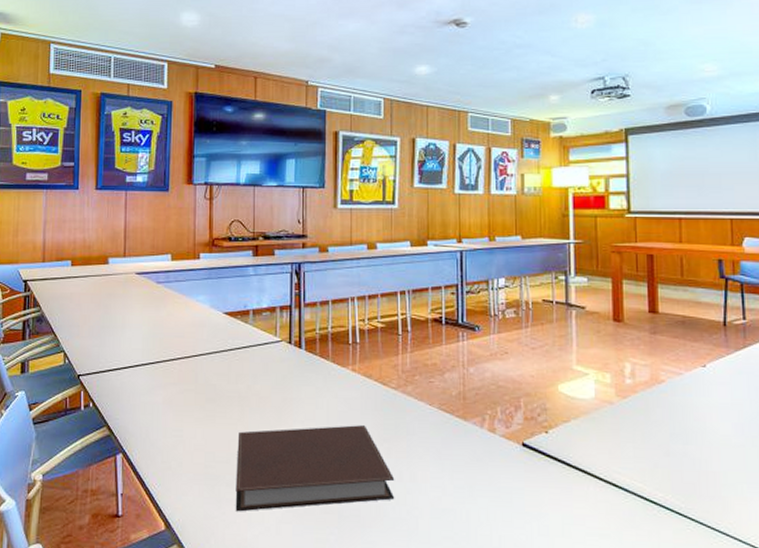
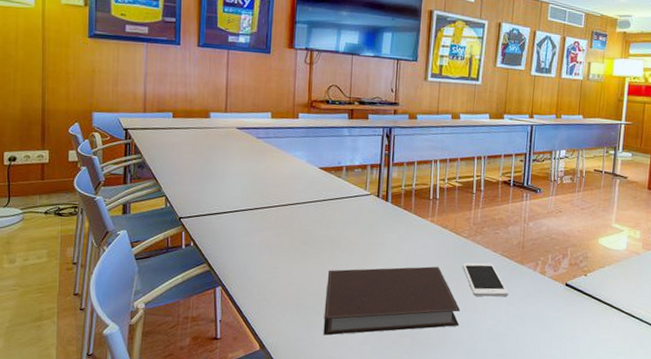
cell phone: none [393,419,452,462] -> present [463,262,508,297]

